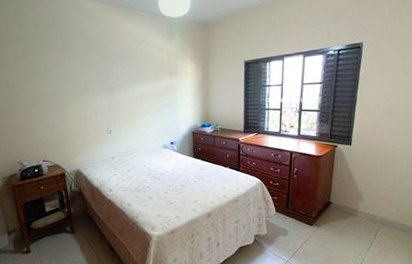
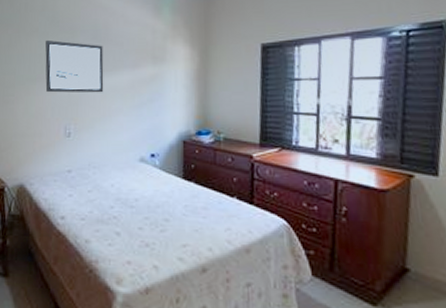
wall art: none [86,60,134,102] -> present [45,39,104,93]

